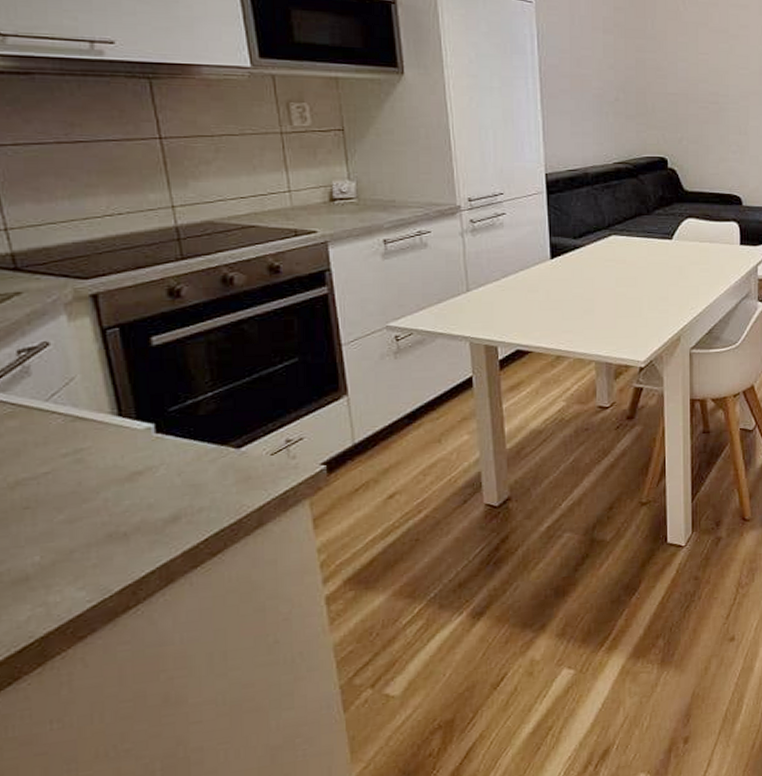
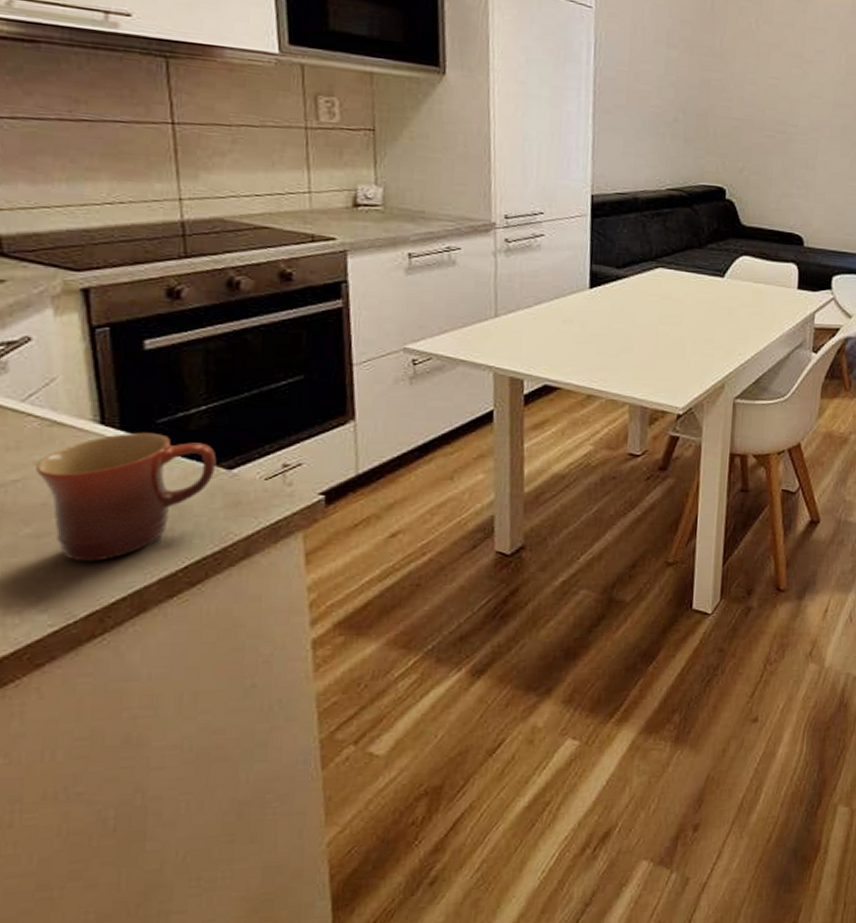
mug: none [64,420,226,542] -> present [36,432,217,562]

